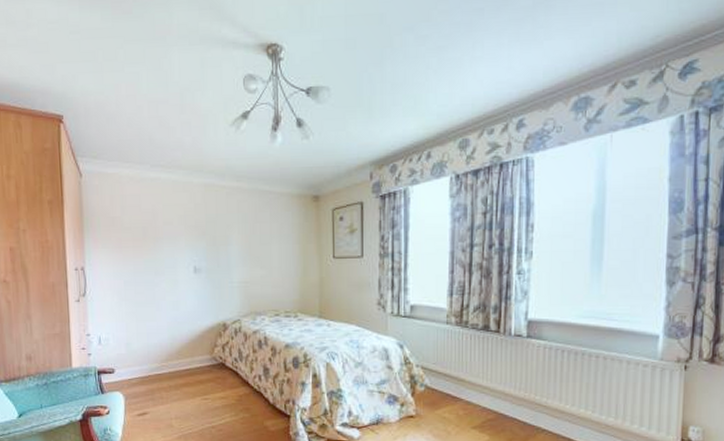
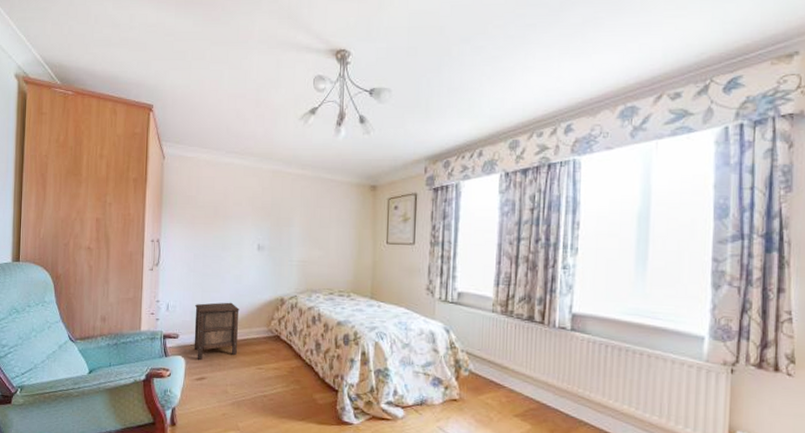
nightstand: none [130,331,180,395] -> present [194,302,240,361]

